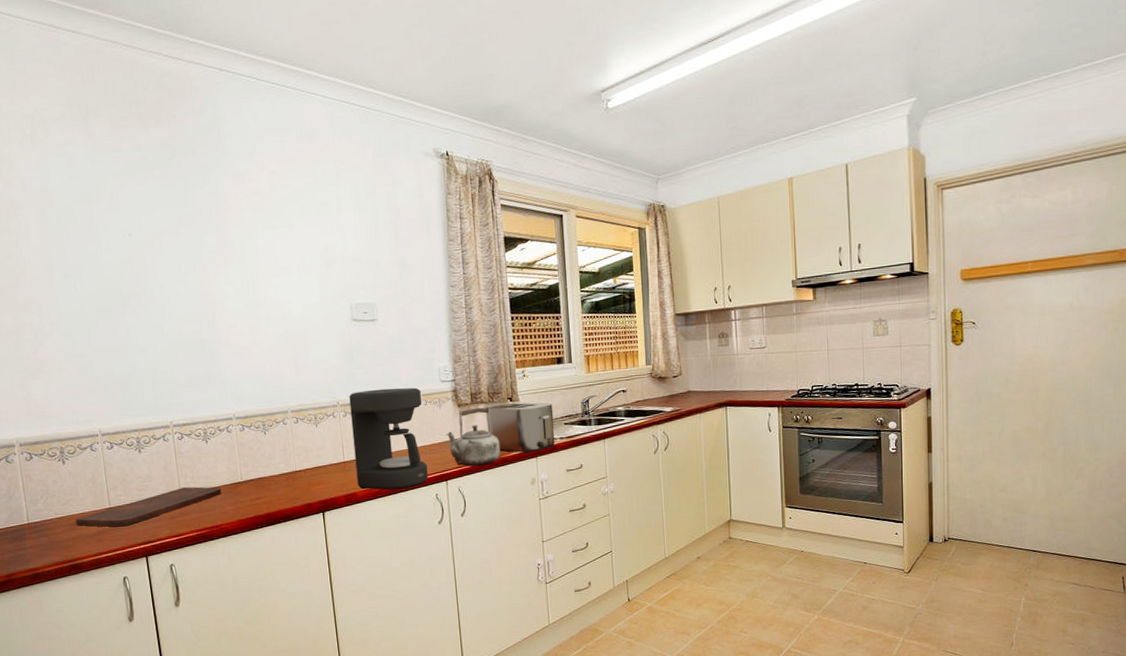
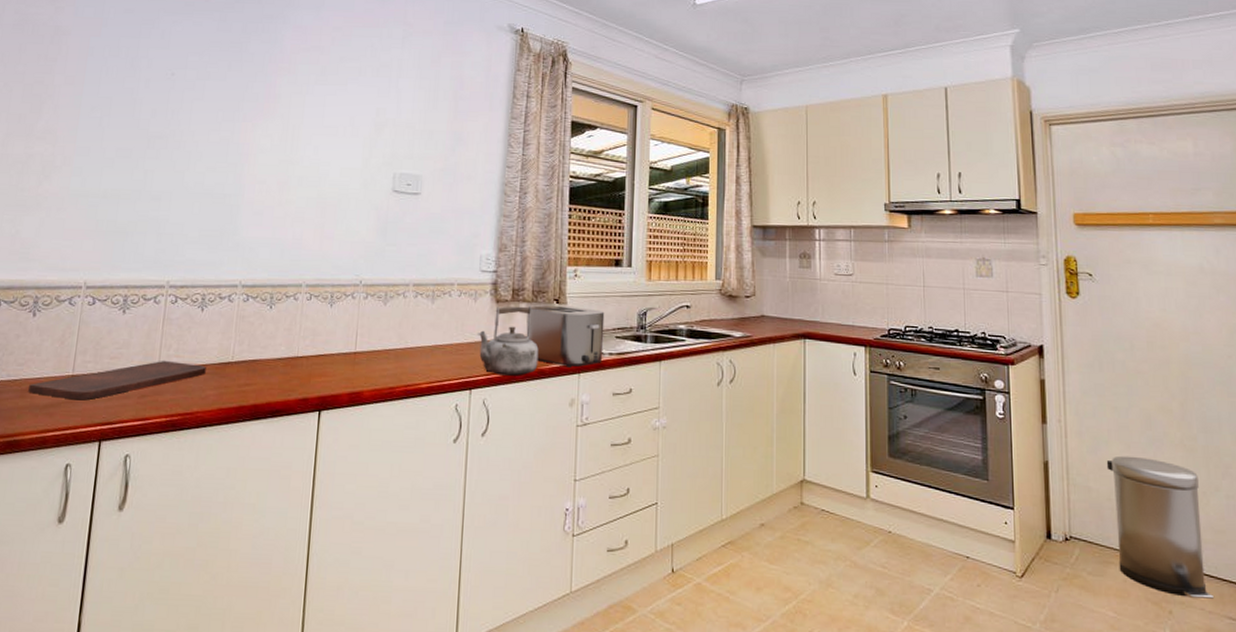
coffee maker: present [349,387,428,491] -> none [366,271,456,394]
pedal bin: none [980,470,1062,573] -> present [1106,455,1215,600]

